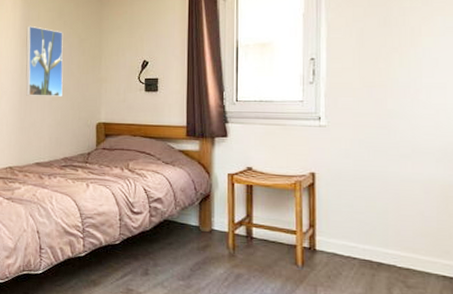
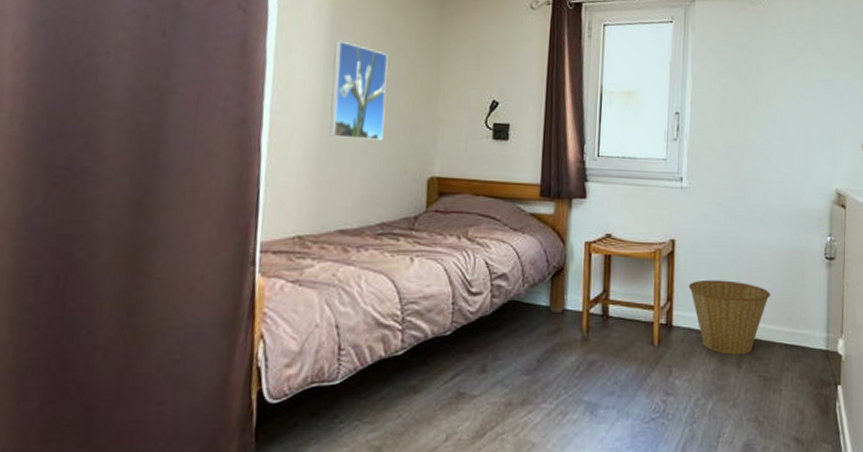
basket: none [330,210,423,282] -> present [688,279,770,355]

